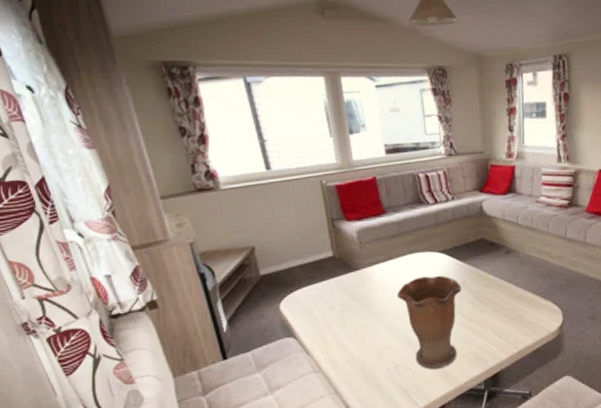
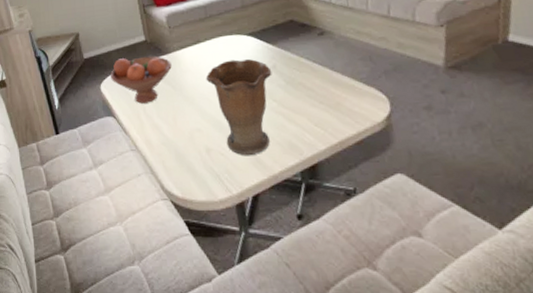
fruit bowl: none [292,272,361,323] -> present [111,56,172,104]

